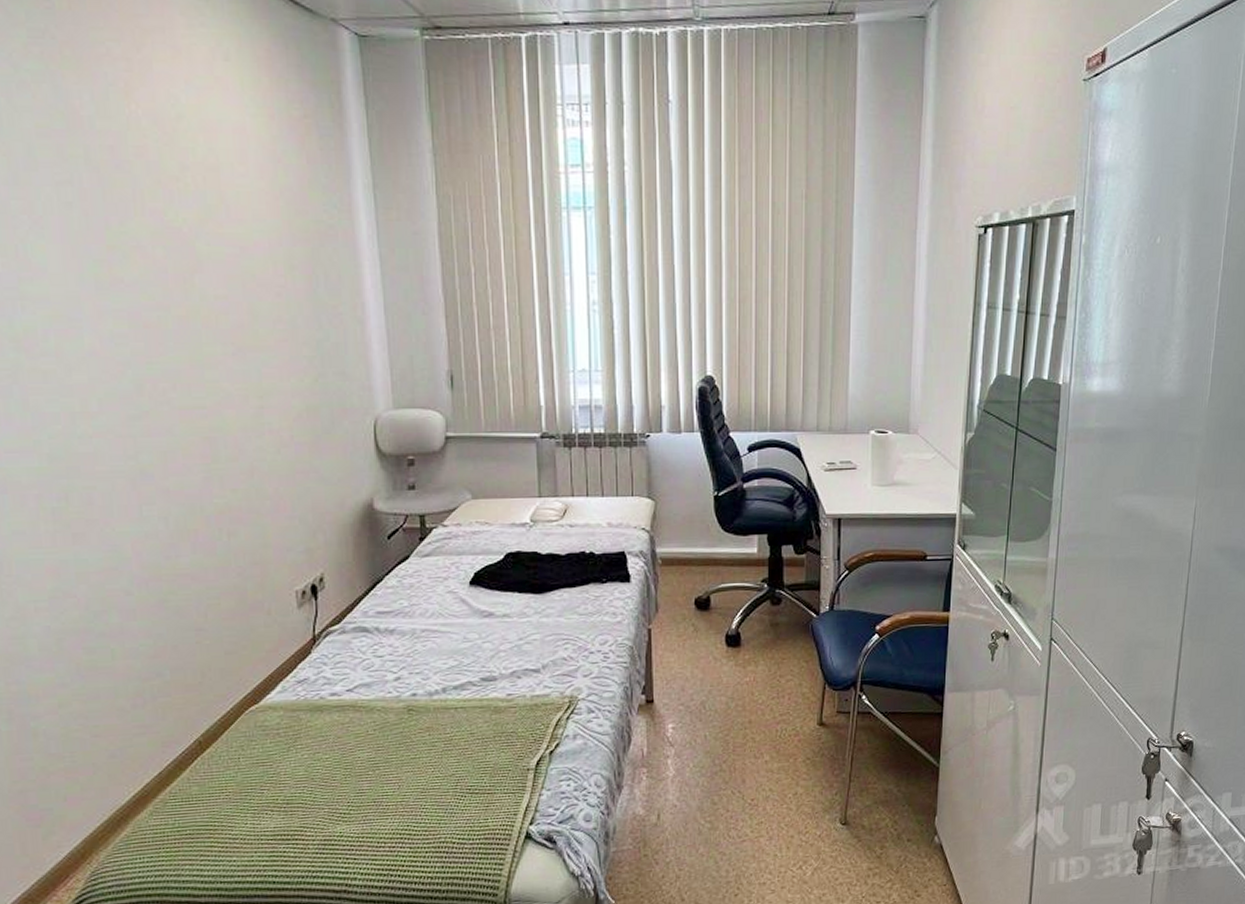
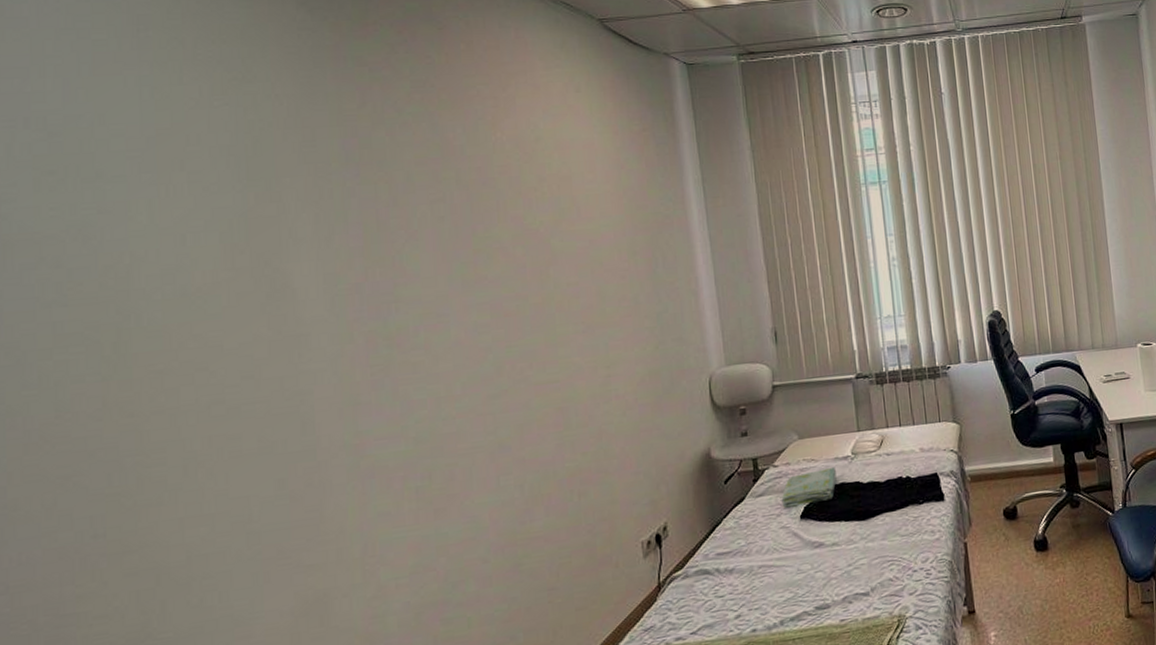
towel: none [449,534,512,572] -> present [781,468,837,508]

